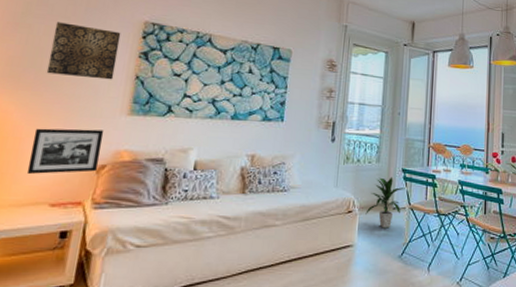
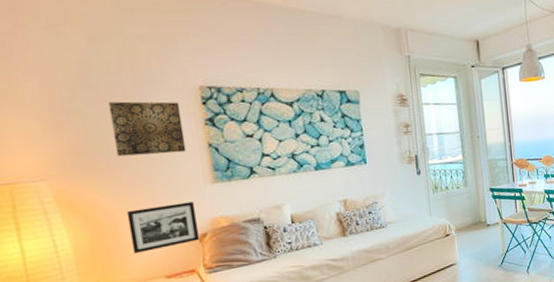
indoor plant: present [365,177,405,229] -> none [462,197,496,244]

